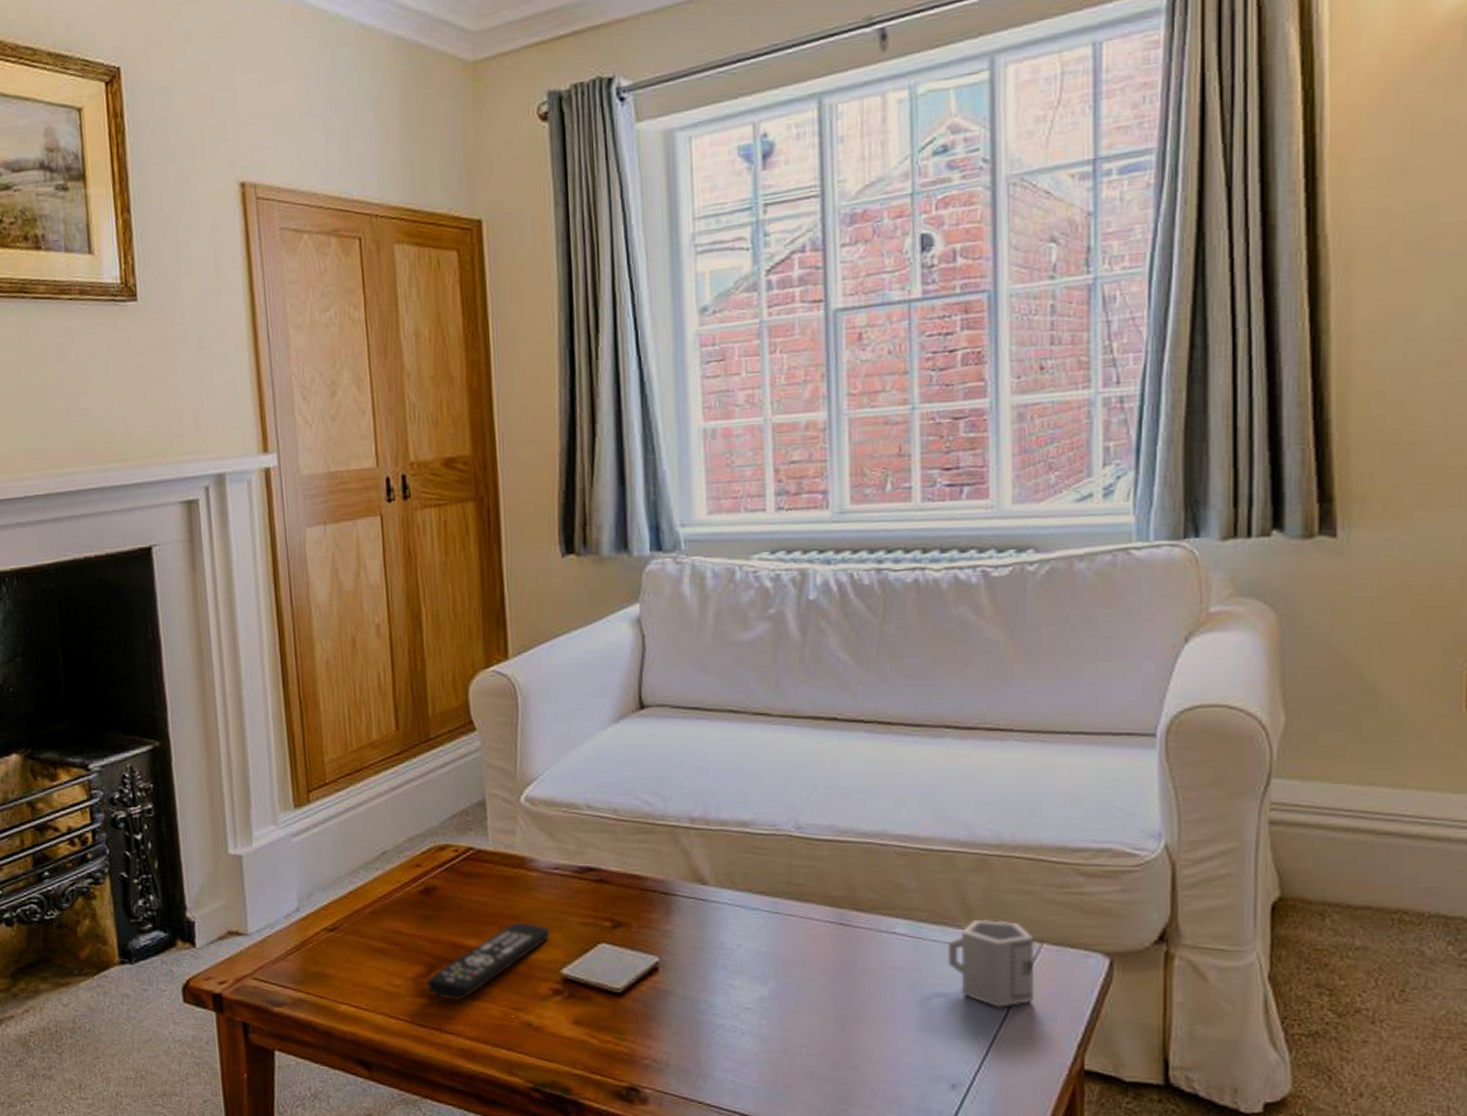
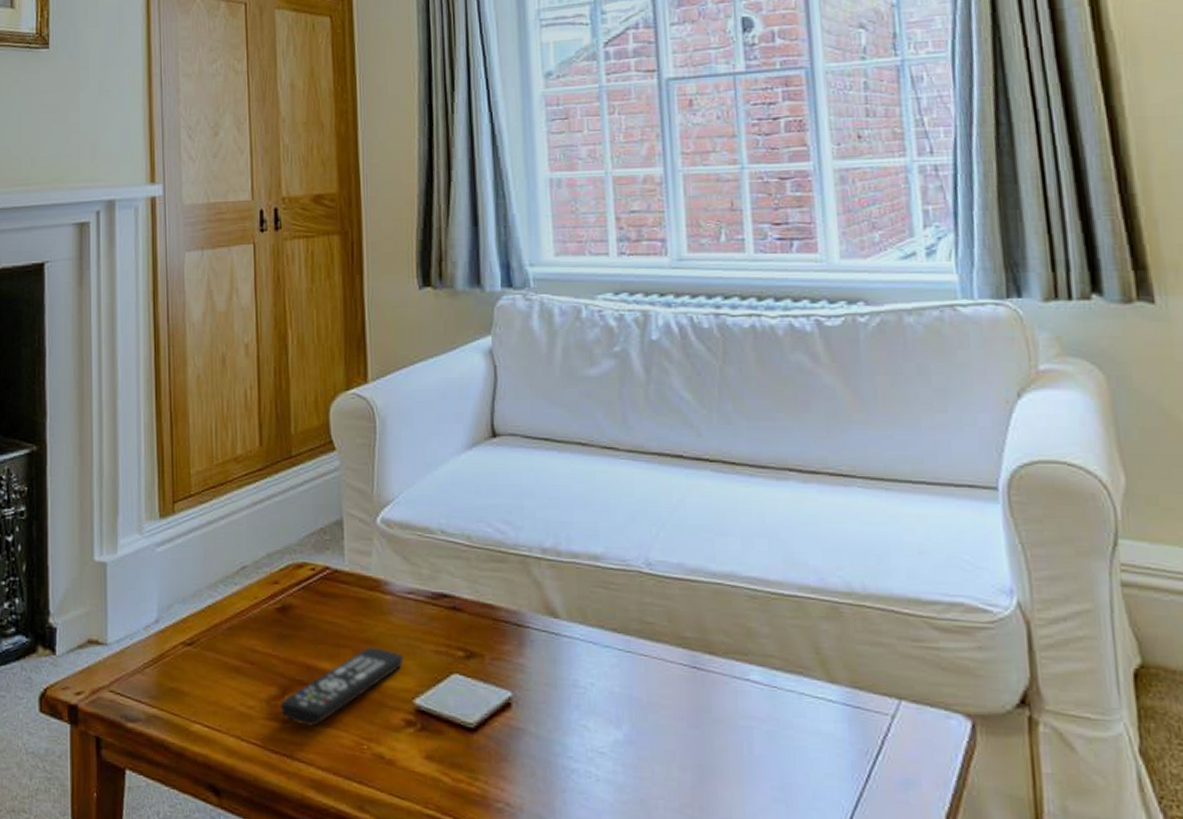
cup: present [947,920,1035,1008] -> none [803,671,896,768]

